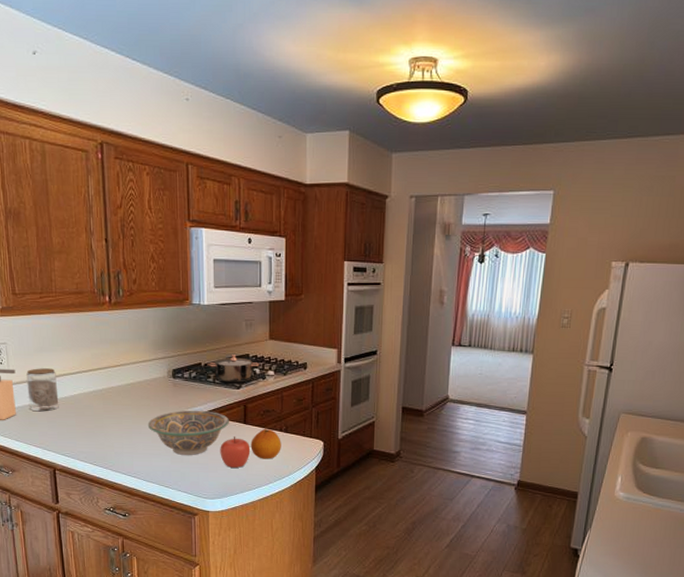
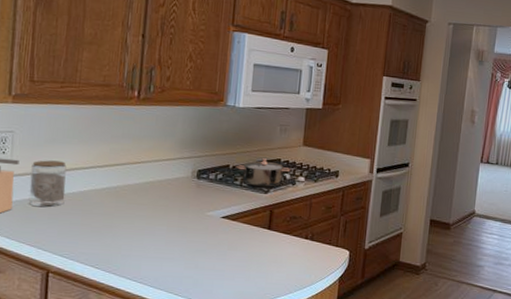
bowl: present [147,410,229,455] -> none [162,213,253,261]
fruit: present [220,436,251,468] -> none [239,242,273,276]
fruit: present [251,428,281,459] -> none [272,235,306,268]

